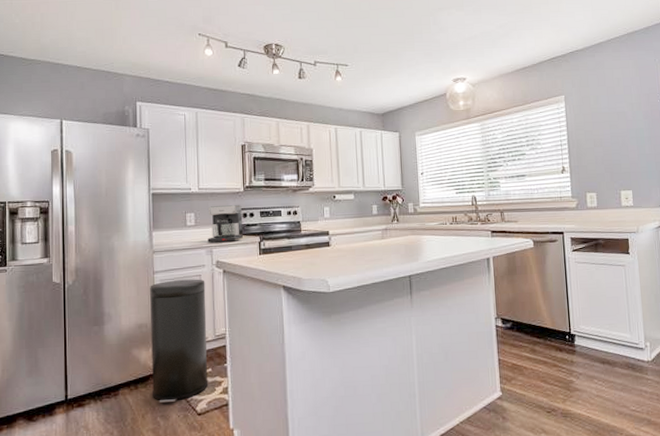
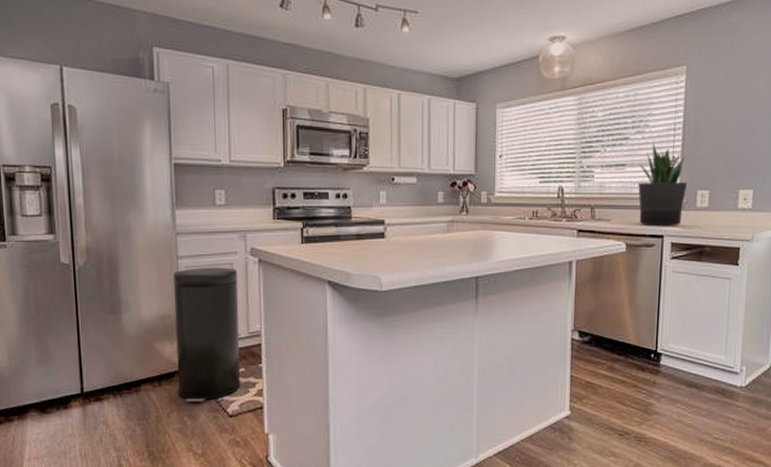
coffee maker: present [207,205,244,244] -> none [240,183,283,227]
planter: none [536,157,578,224] -> present [638,143,688,227]

